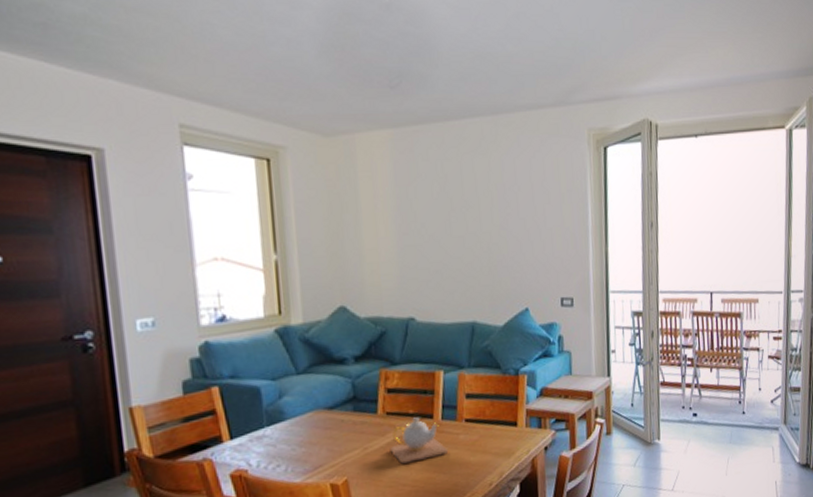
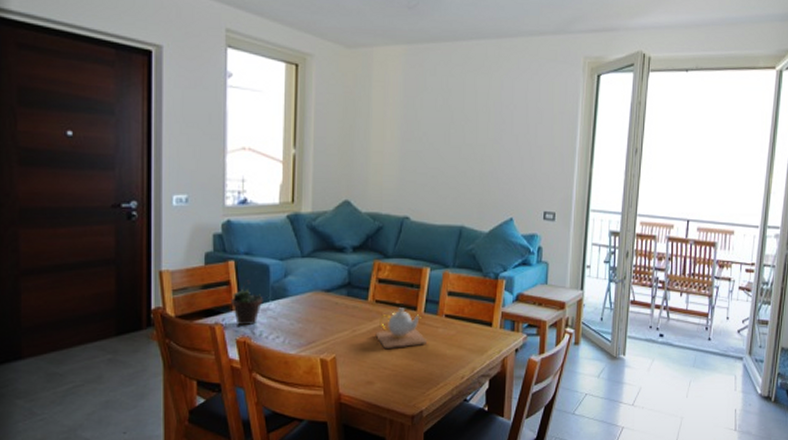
succulent plant: none [219,406,258,458] -> present [231,280,264,326]

